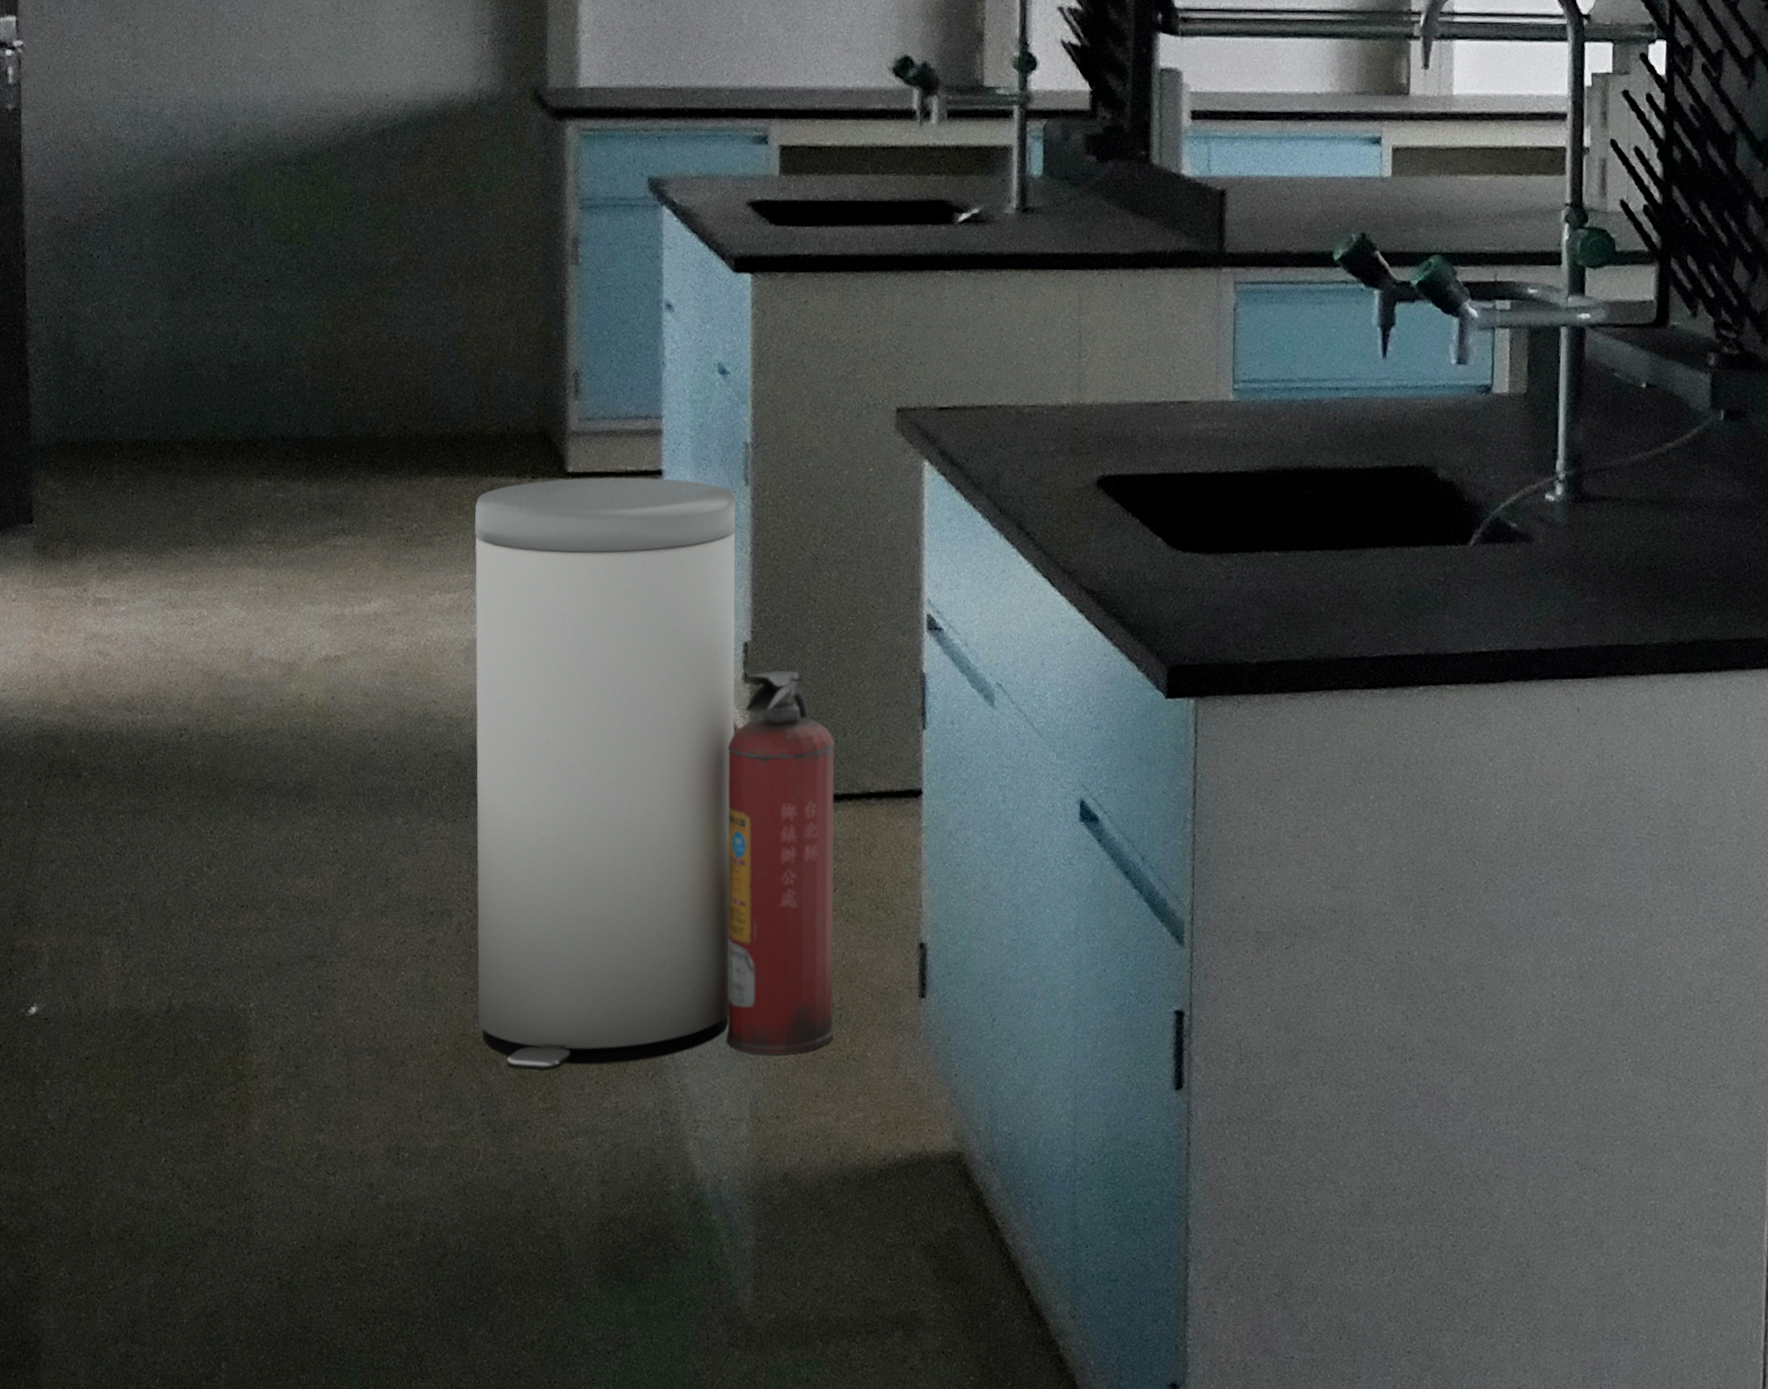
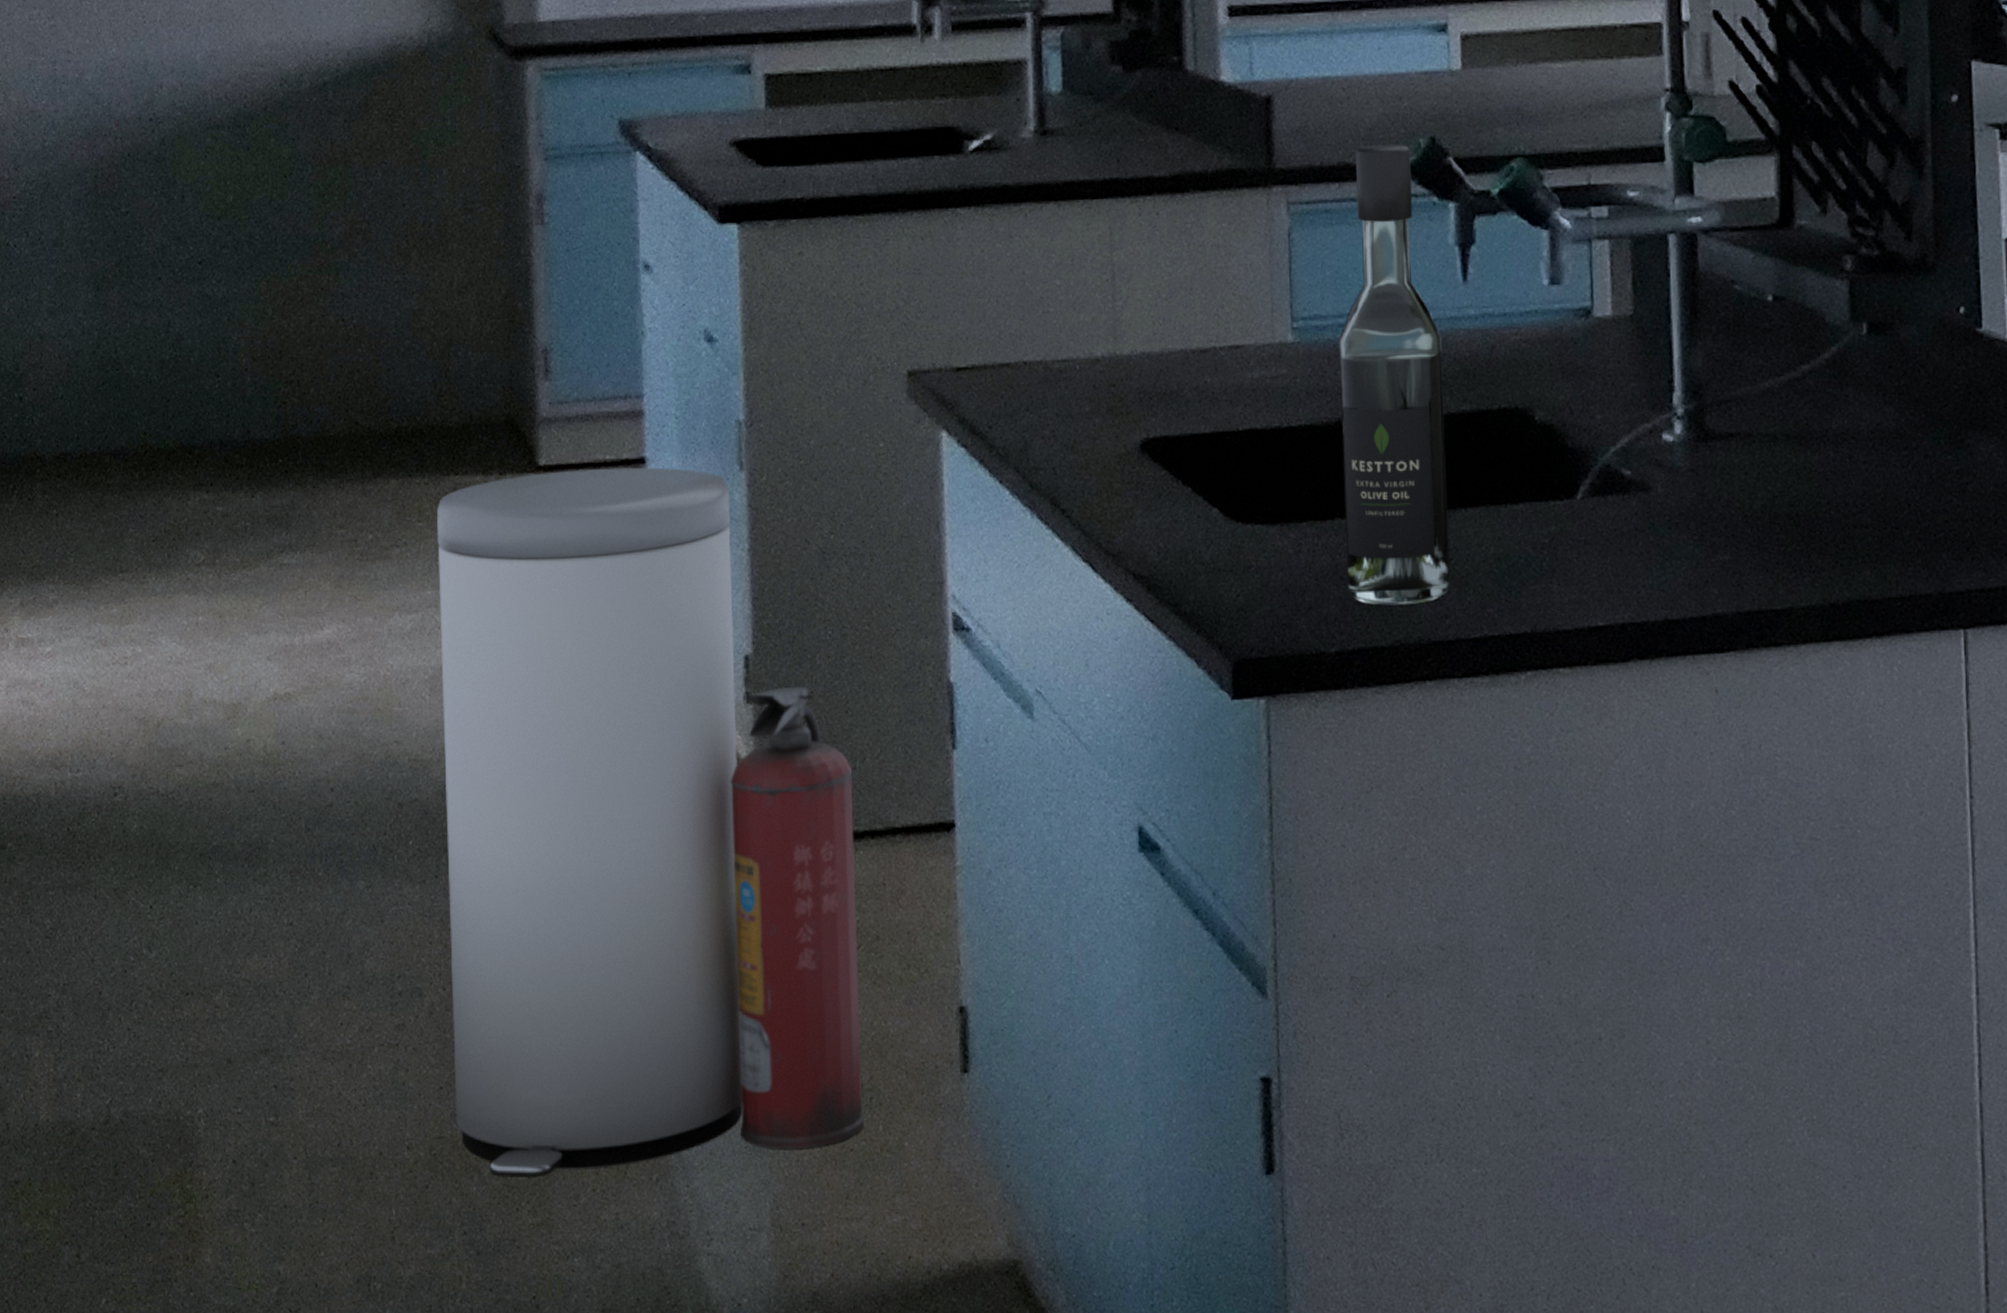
bottle: none [1270,236,1362,627] -> present [1339,144,1450,606]

